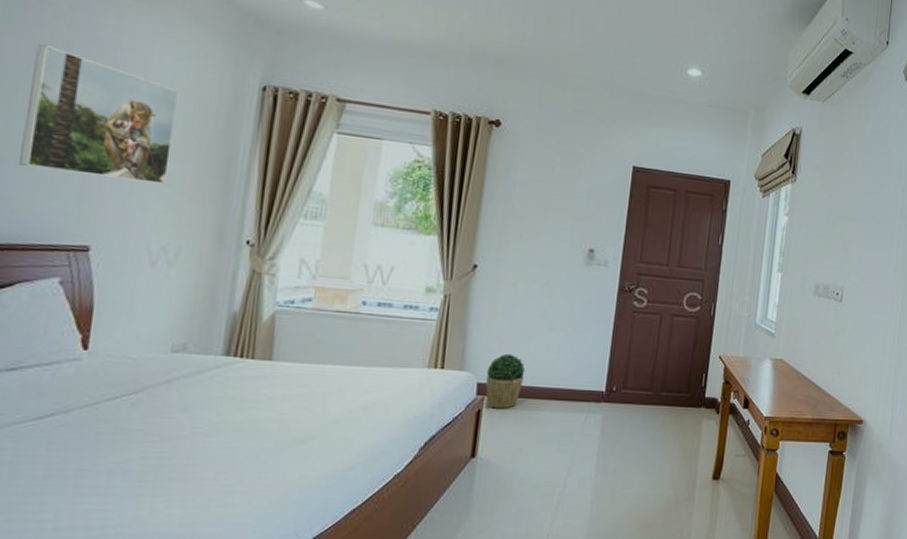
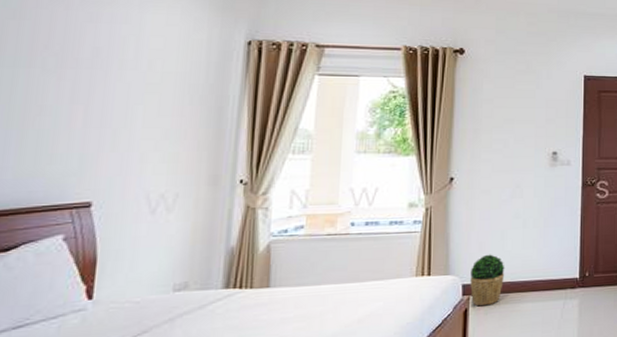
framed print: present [19,44,180,184] -> none [22,25,172,138]

